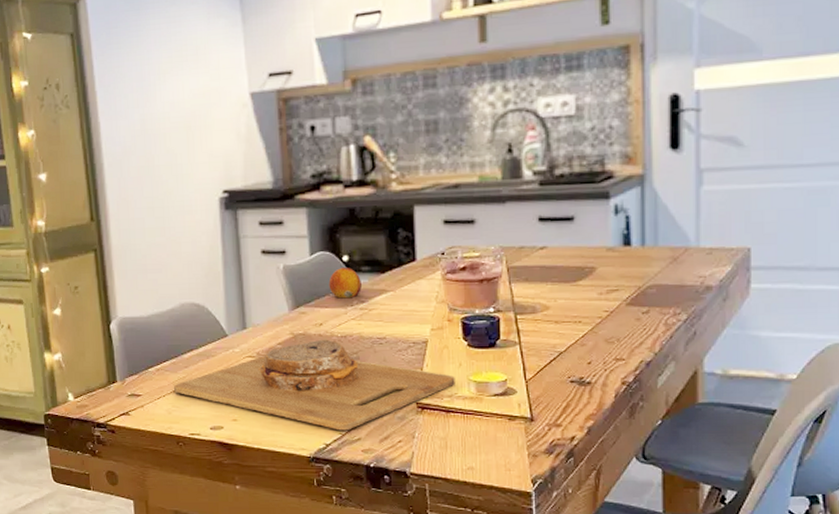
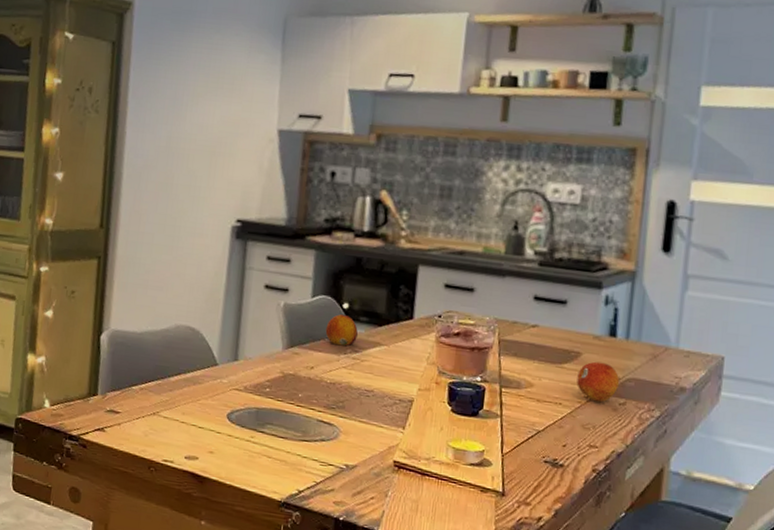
cutting board: present [174,339,455,431] -> none [154,382,435,480]
fruit: none [594,273,640,315] -> present [576,361,620,403]

